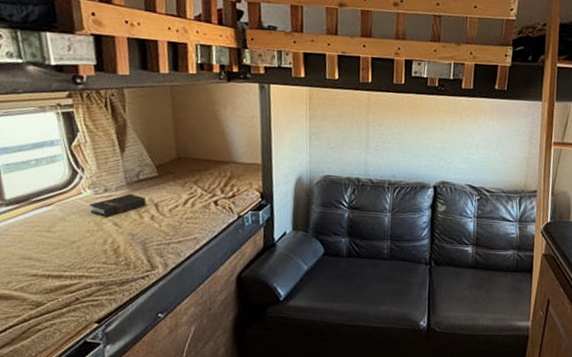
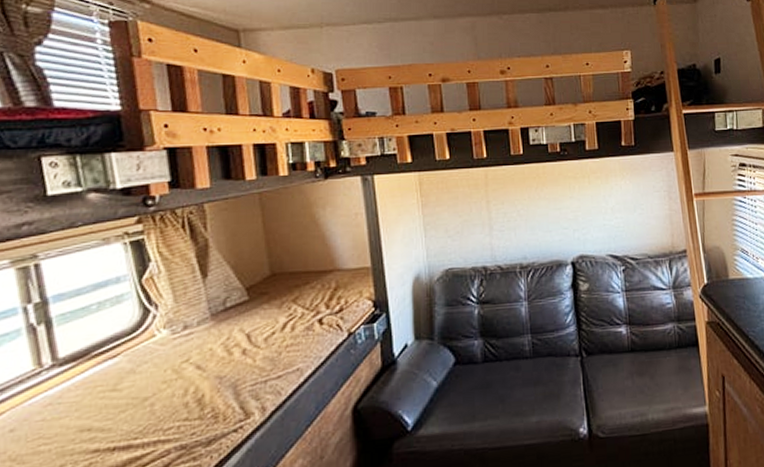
hardback book: present [89,193,147,217] -> none [165,326,236,361]

